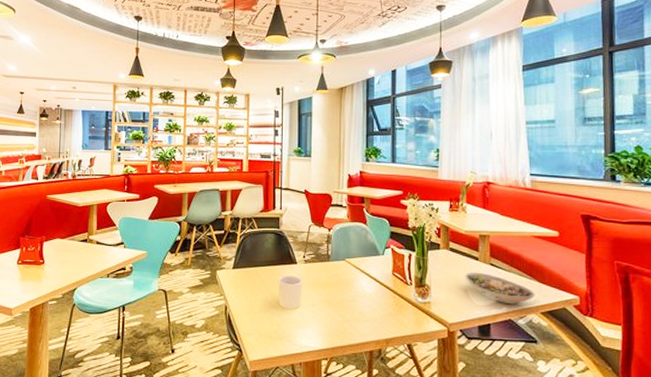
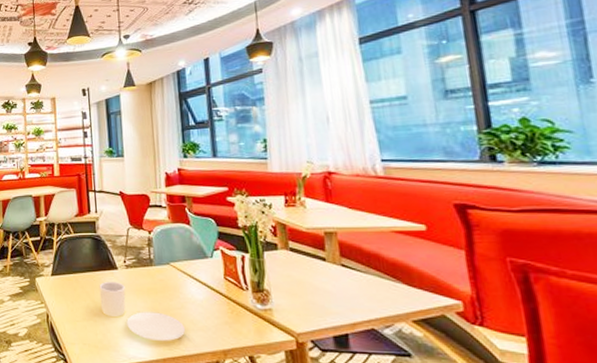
plate: none [301,304,355,332] -> present [126,312,186,342]
salad: present [464,272,535,305] -> none [310,274,403,312]

